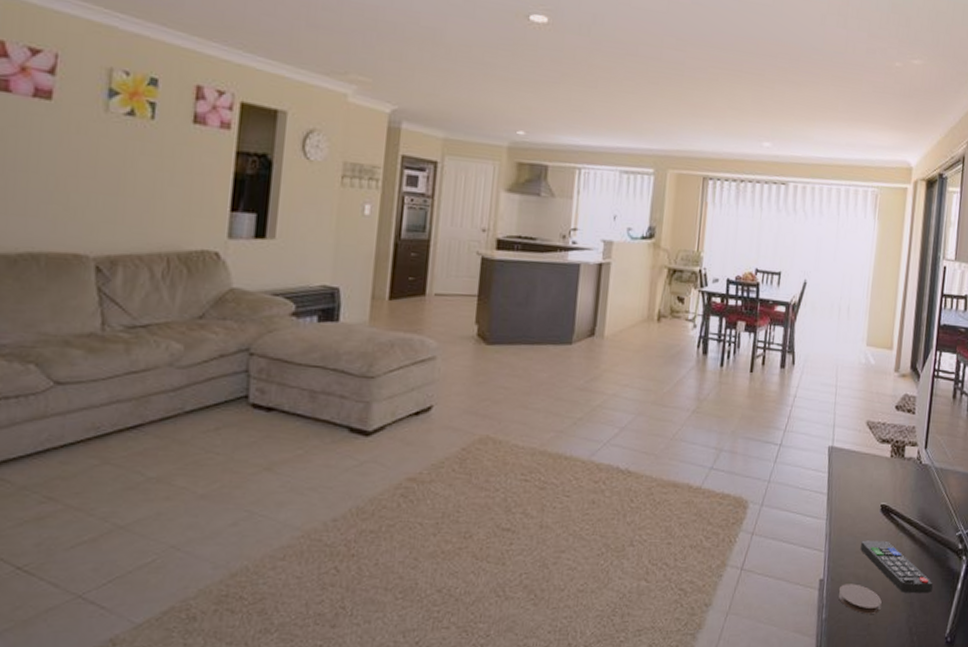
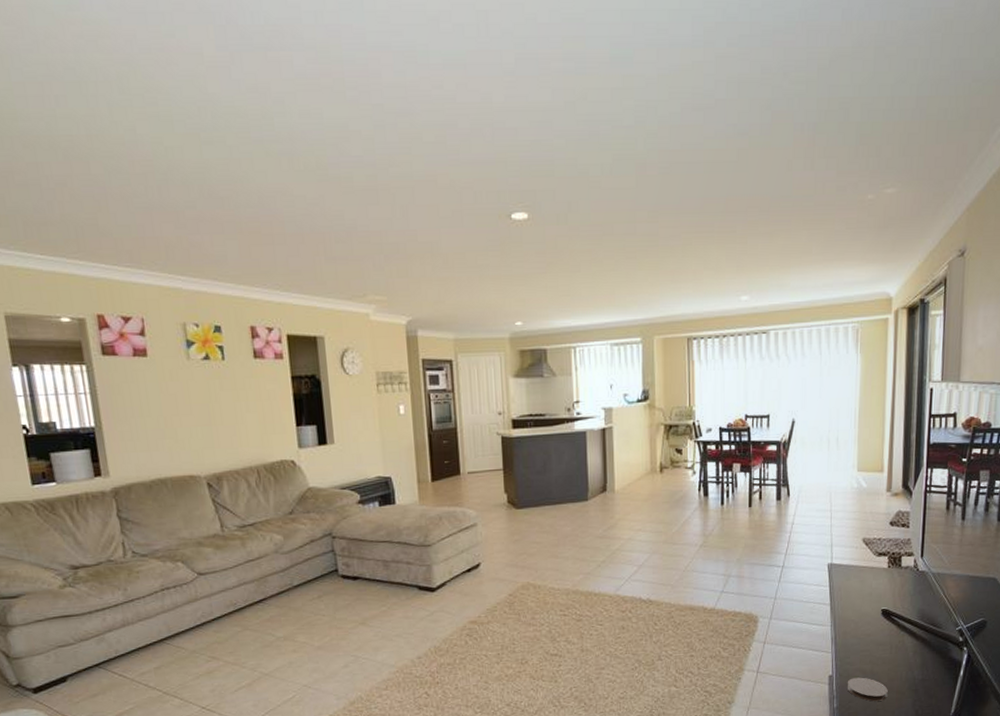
remote control: present [860,540,933,594] -> none [865,639,936,682]

